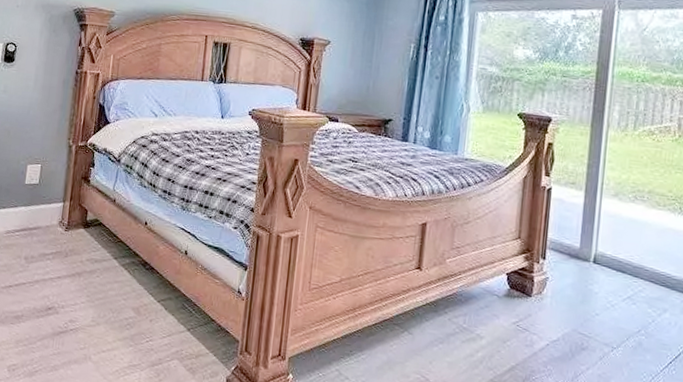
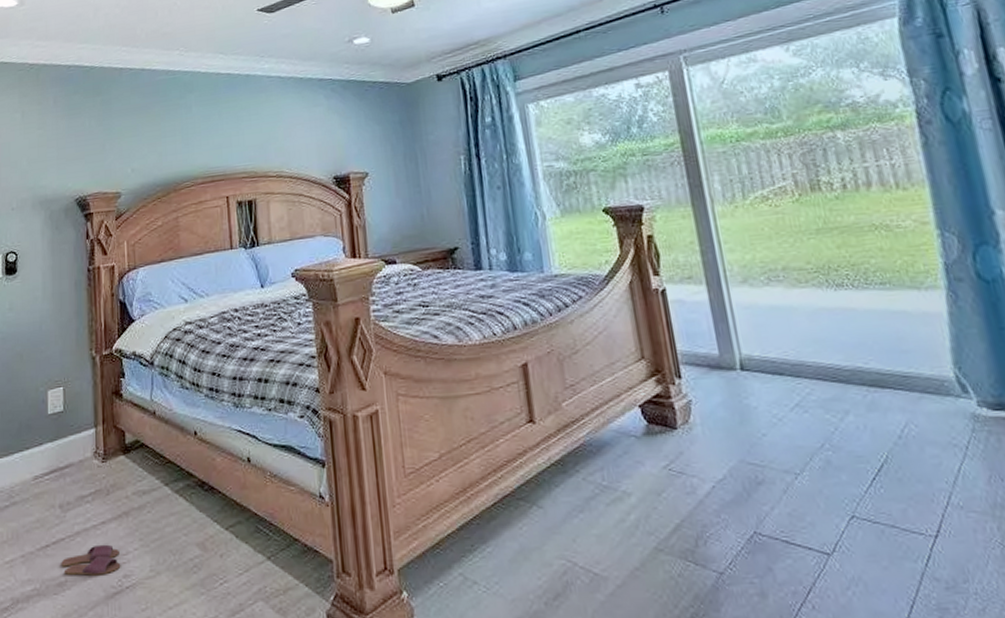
slippers: none [20,293,69,317] -> present [61,544,121,576]

